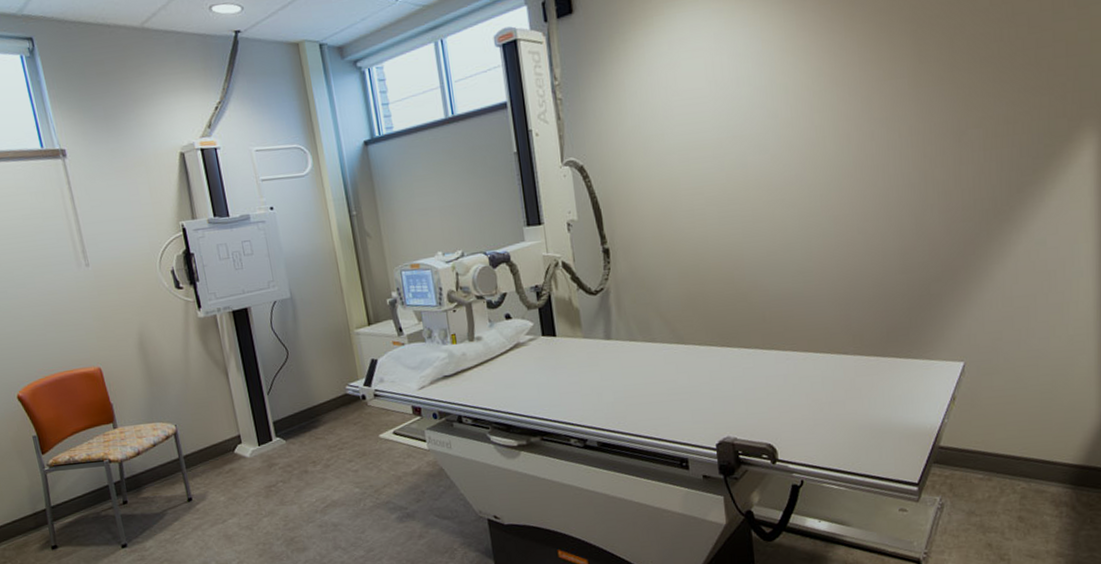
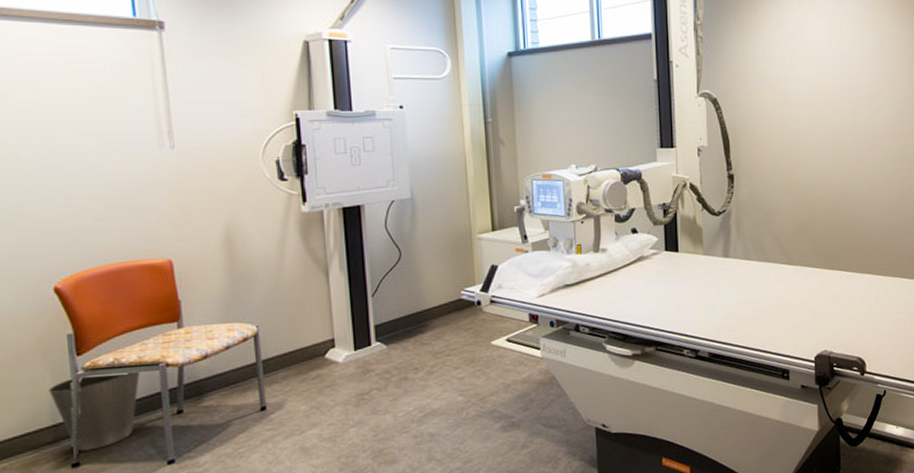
waste basket: none [25,467,92,536] -> present [48,371,141,452]

